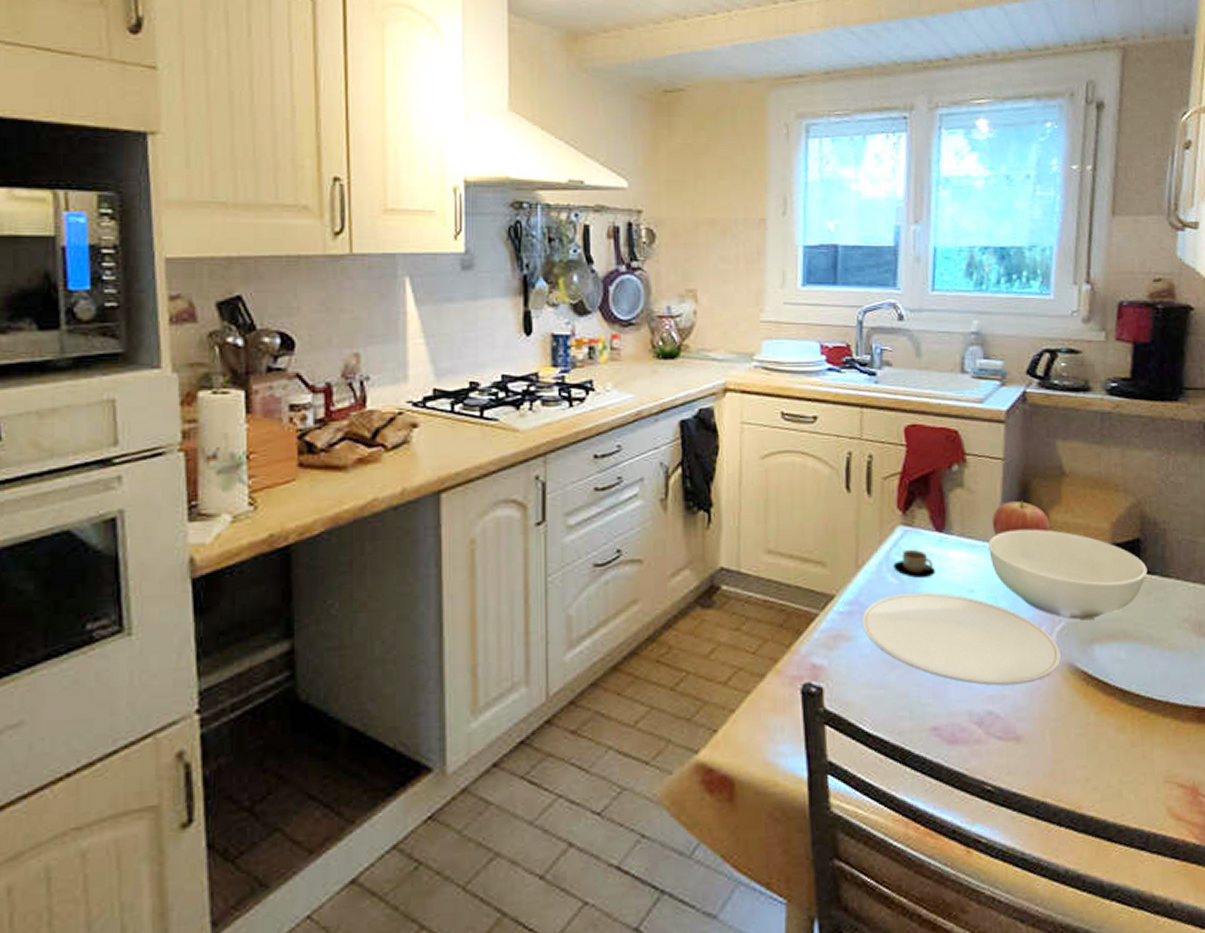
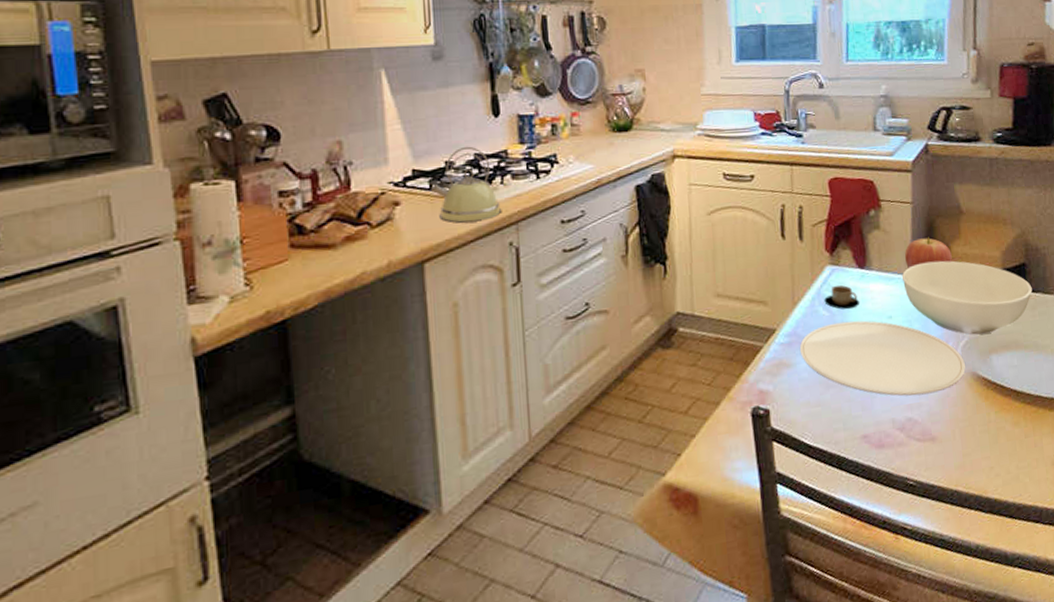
kettle: none [451,366,528,451] -> present [429,146,501,223]

